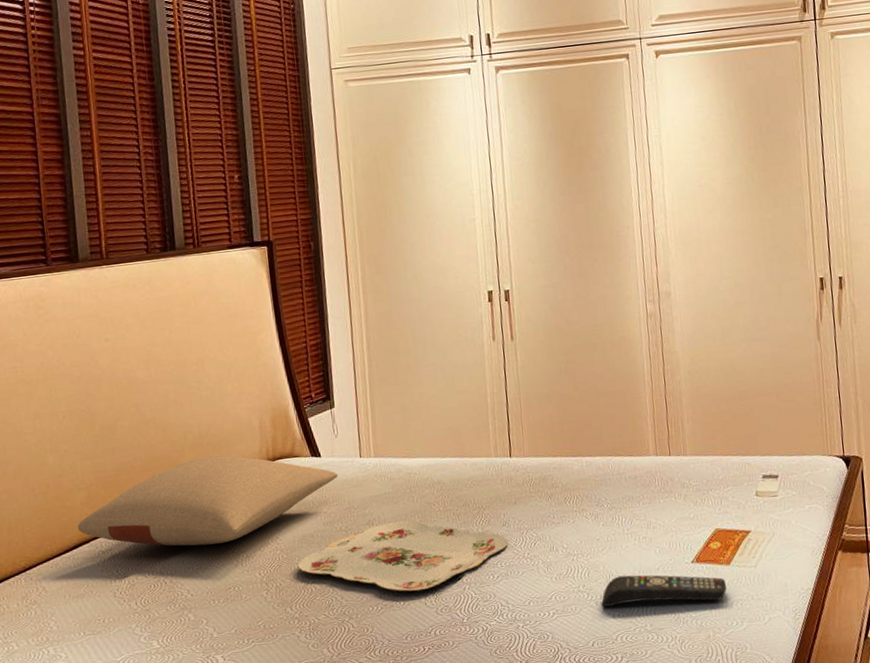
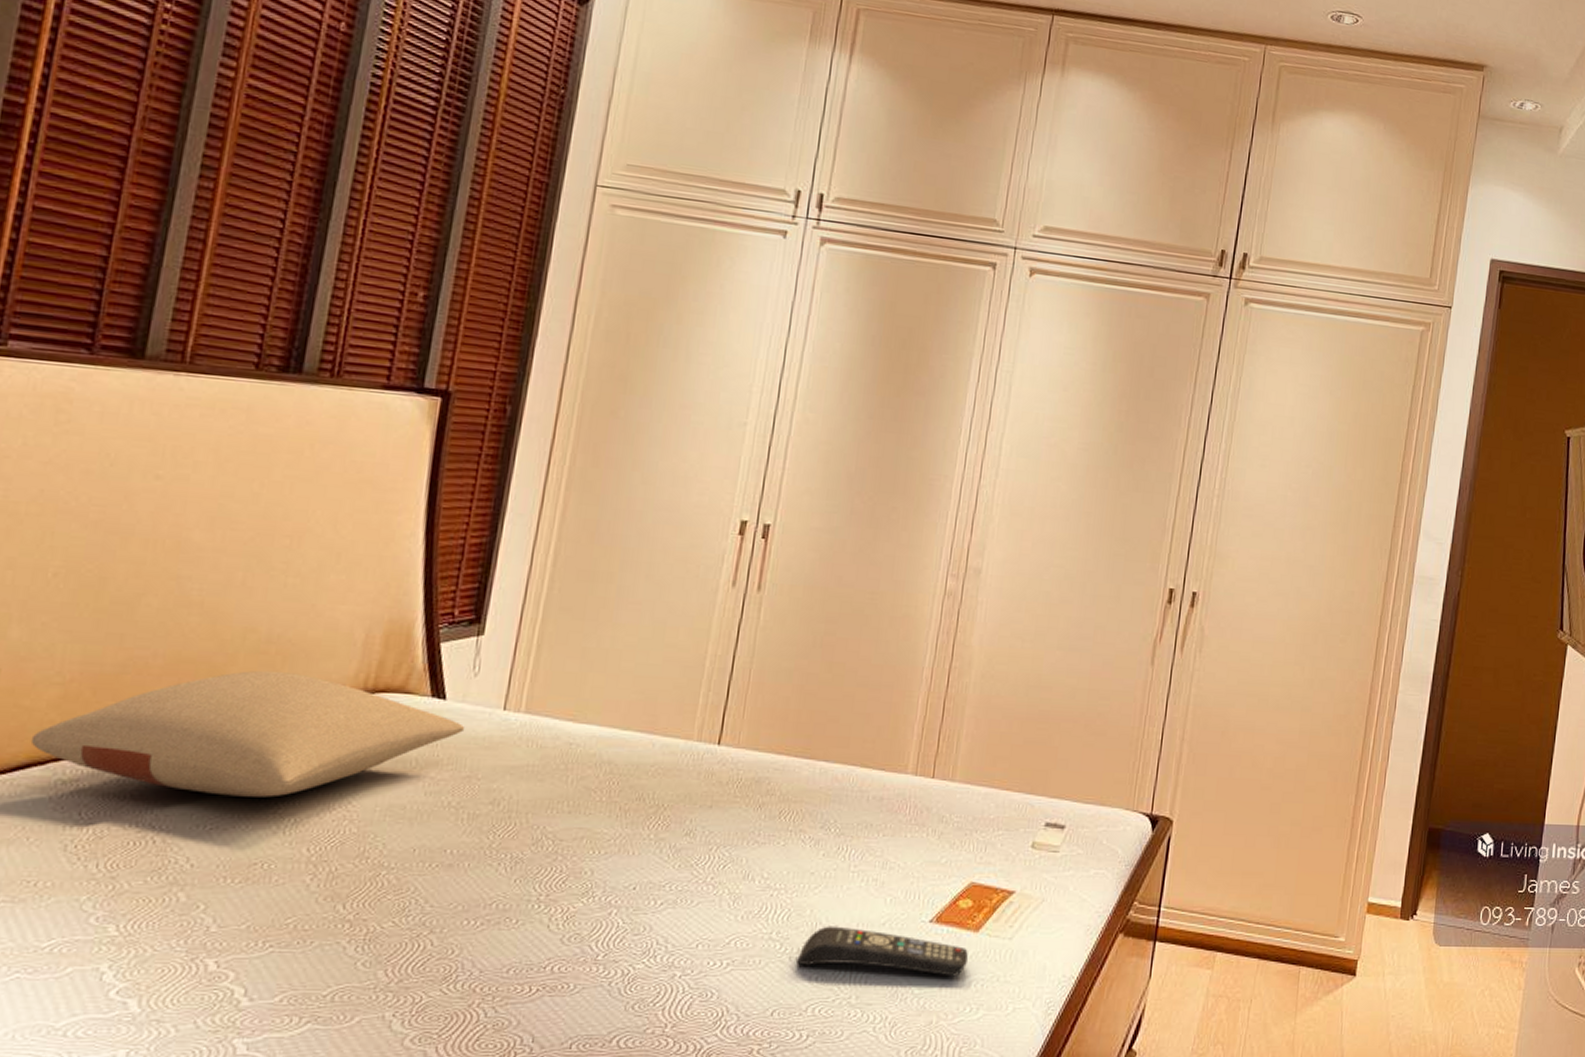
serving tray: present [297,520,508,592] -> none [369,806,688,908]

